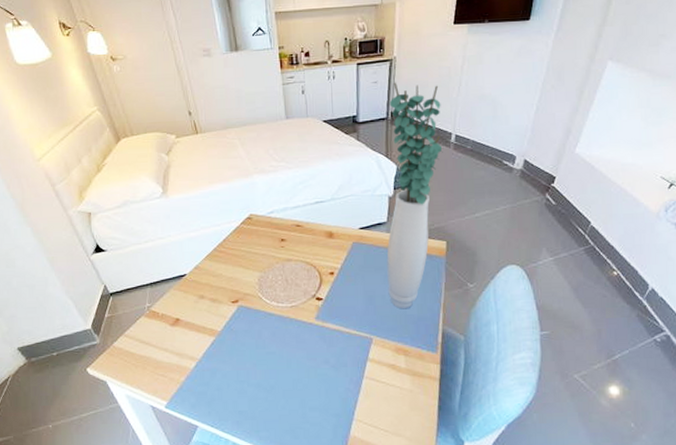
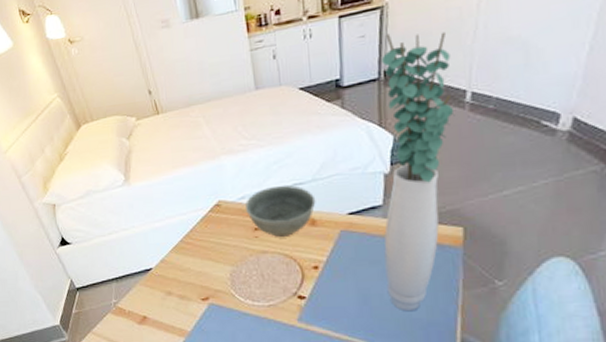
bowl: none [273,202,334,247] -> present [245,185,316,237]

